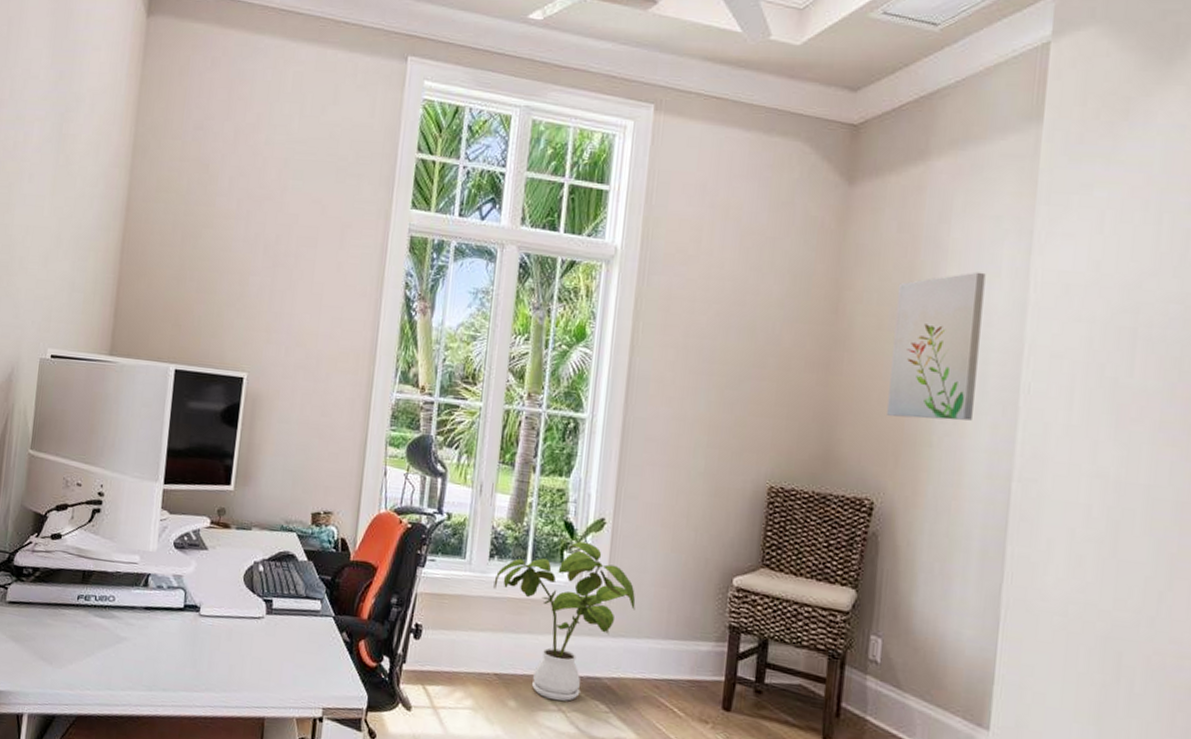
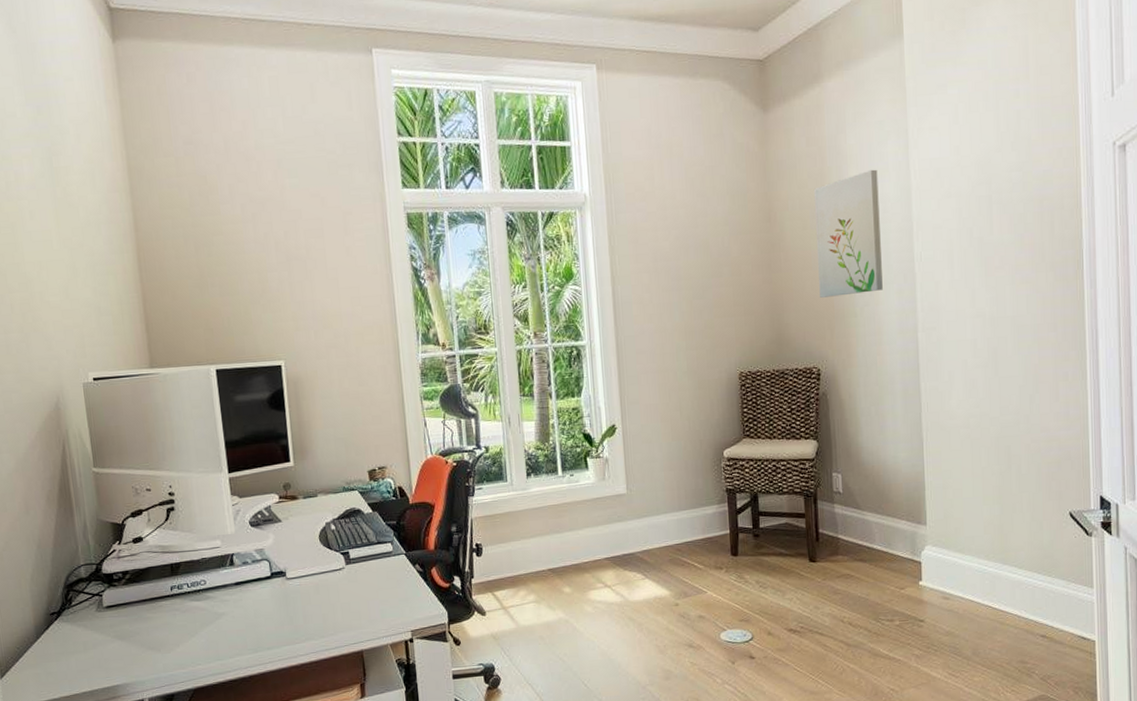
house plant: present [493,541,636,701] -> none [534,447,652,580]

